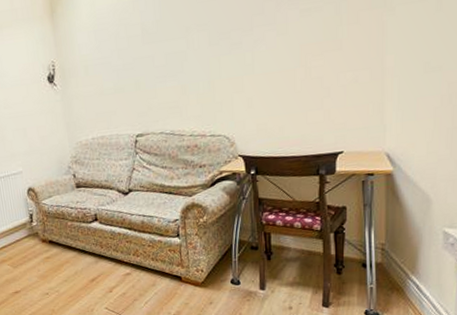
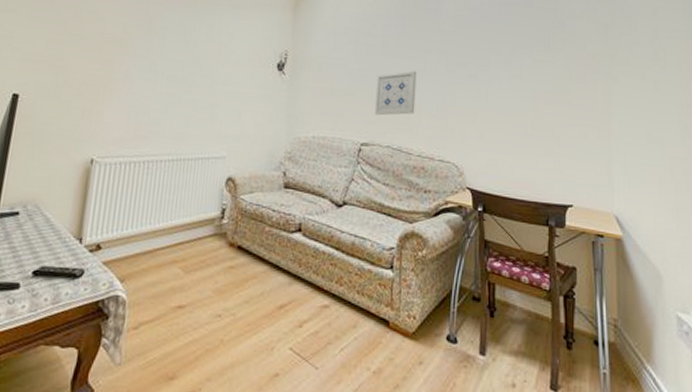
wall art: none [141,52,183,106] -> present [374,71,417,116]

